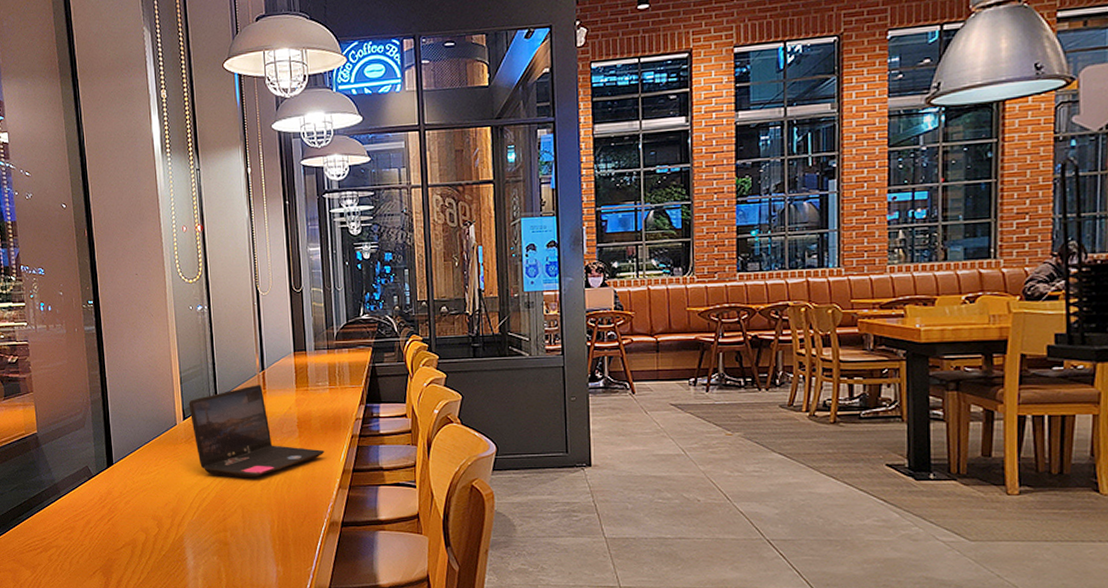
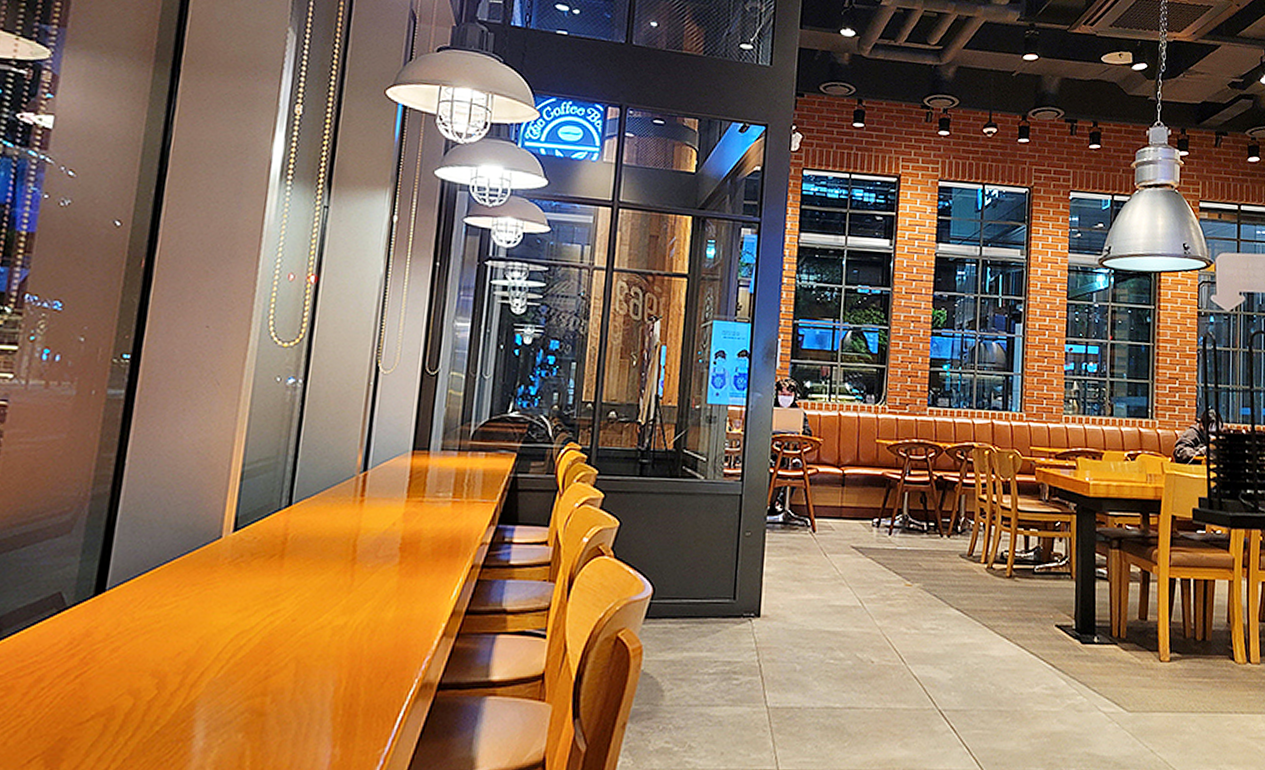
laptop: present [188,385,325,478] -> none [244,489,432,619]

